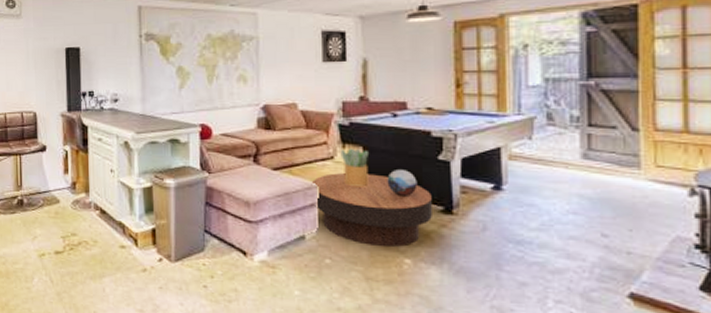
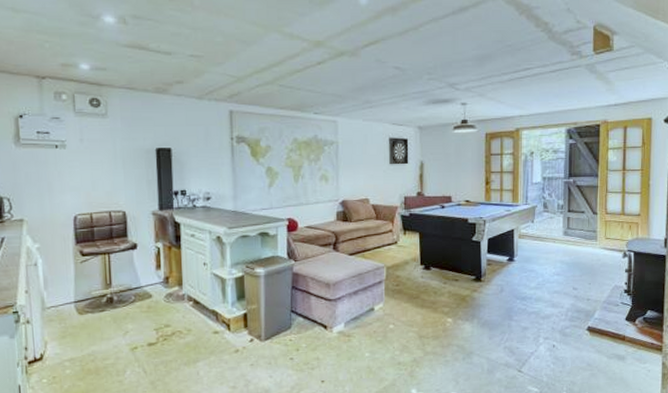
coffee table: present [311,173,432,248] -> none [379,254,467,311]
potted plant: present [340,148,370,187] -> none [402,234,424,266]
decorative sphere: present [387,170,418,196] -> none [436,250,458,270]

